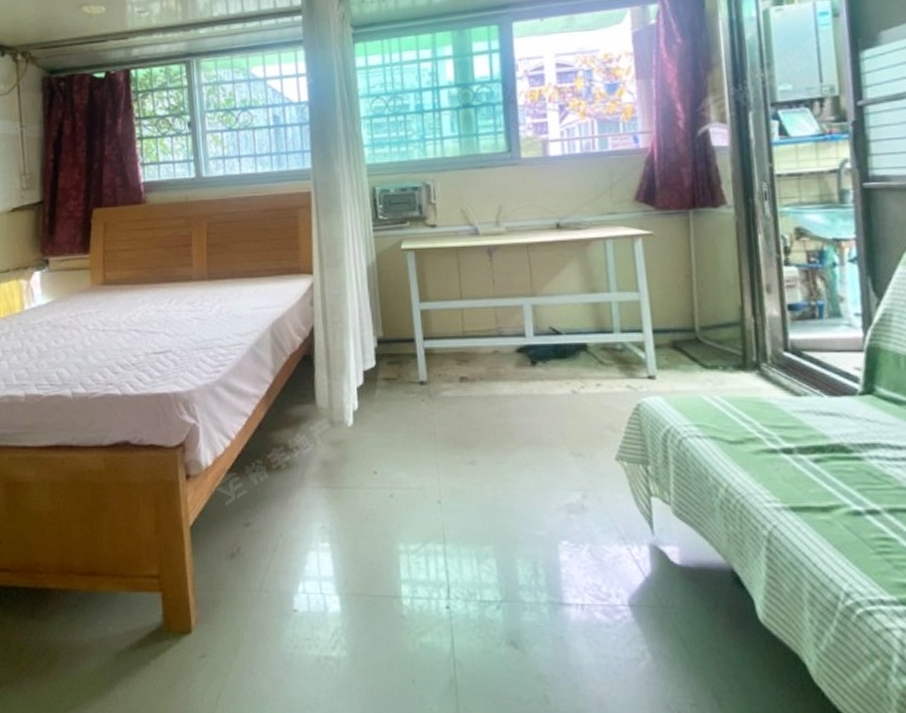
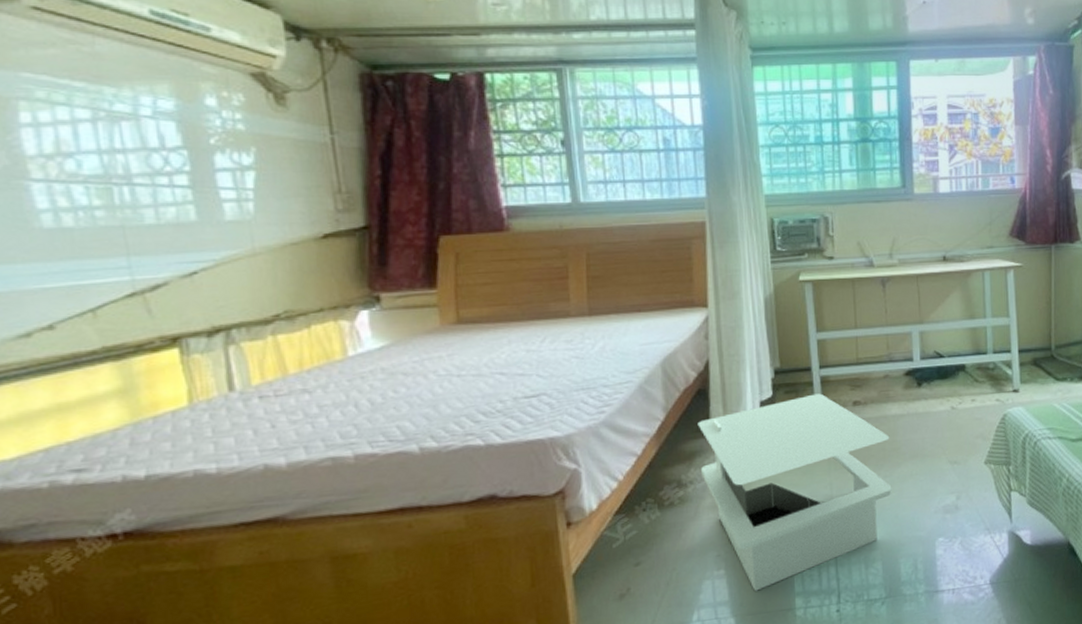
side table: none [303,366,506,571] -> present [697,393,892,591]

